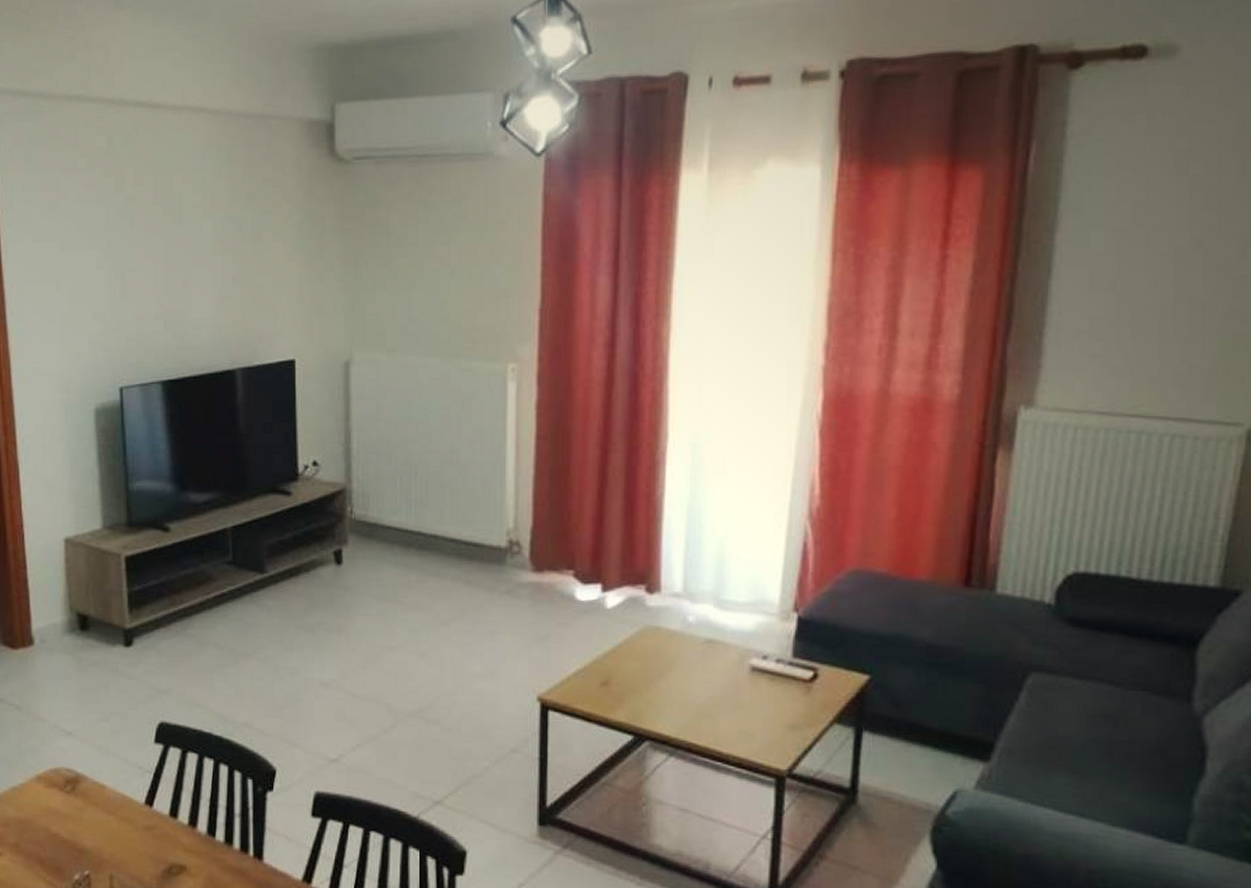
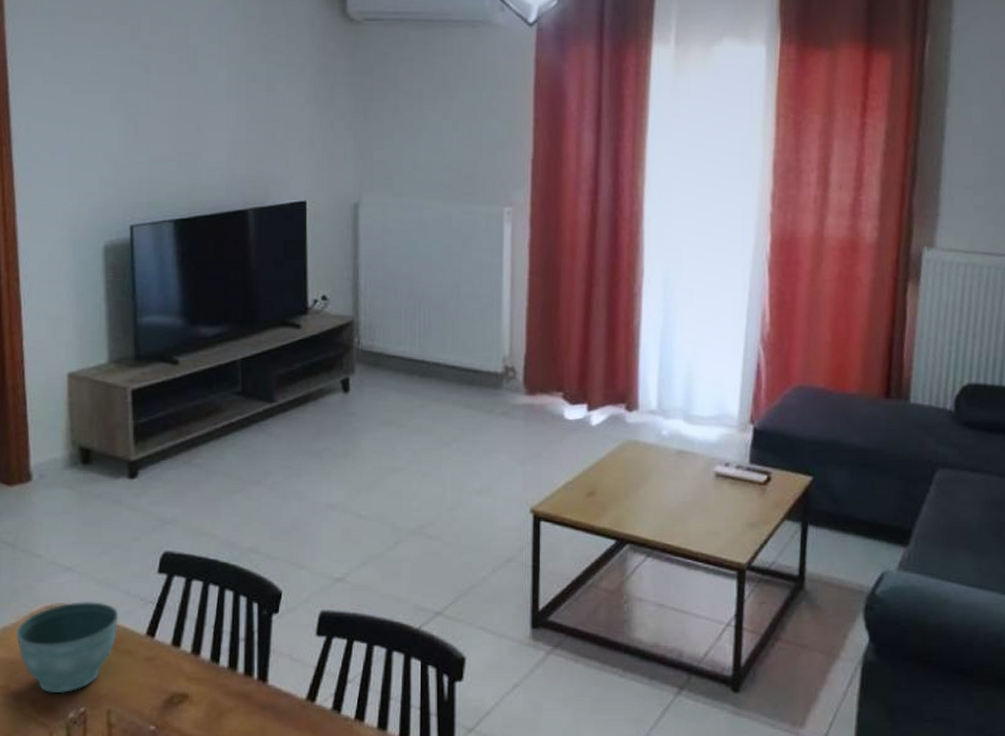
flower pot: none [24,766,118,856] -> present [16,602,119,694]

